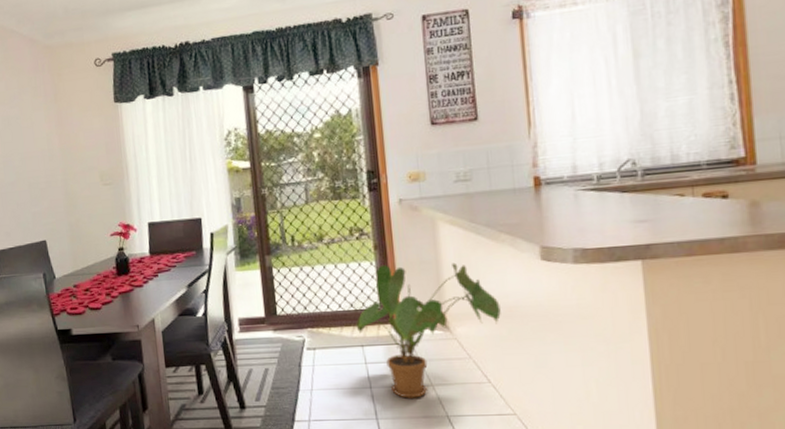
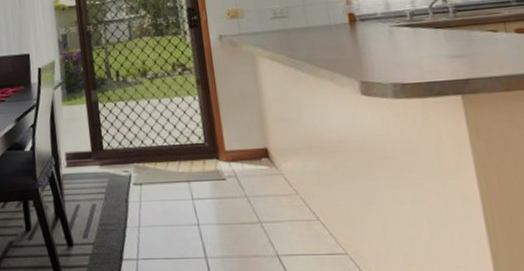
house plant: present [356,262,501,398] -> none [181,97,326,236]

